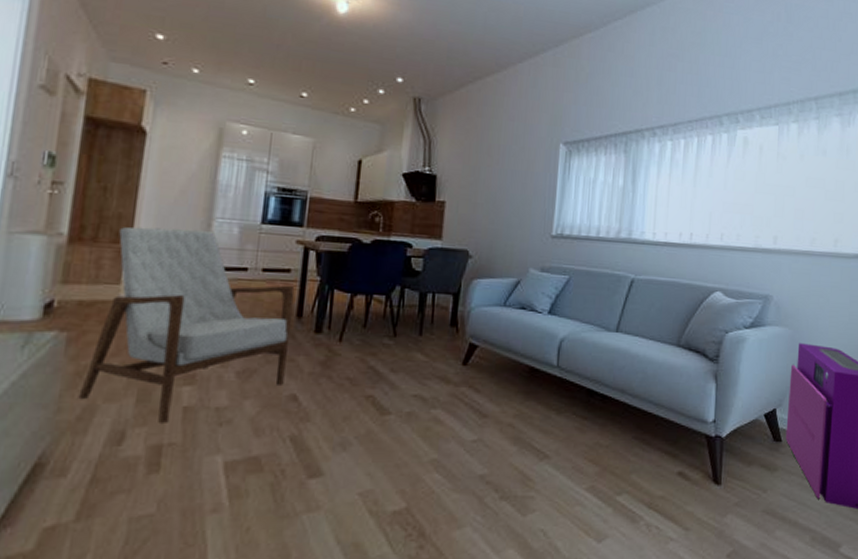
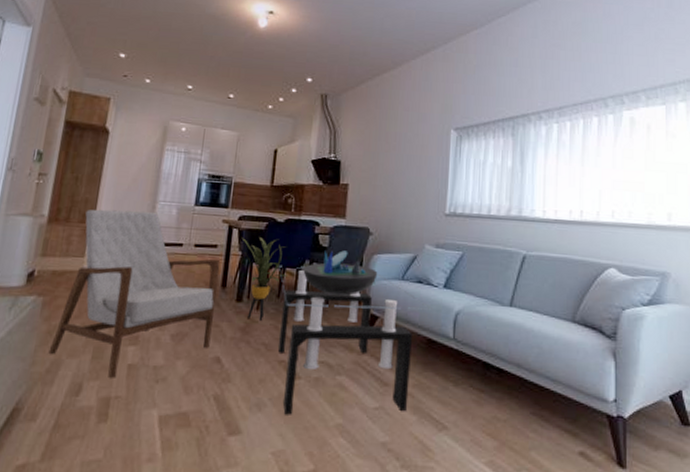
house plant: none [311,261,376,354] -> present [234,237,289,322]
coffee table: none [365,291,536,453] -> present [278,265,432,415]
decorative bowl: none [393,275,478,324] -> present [303,250,378,296]

